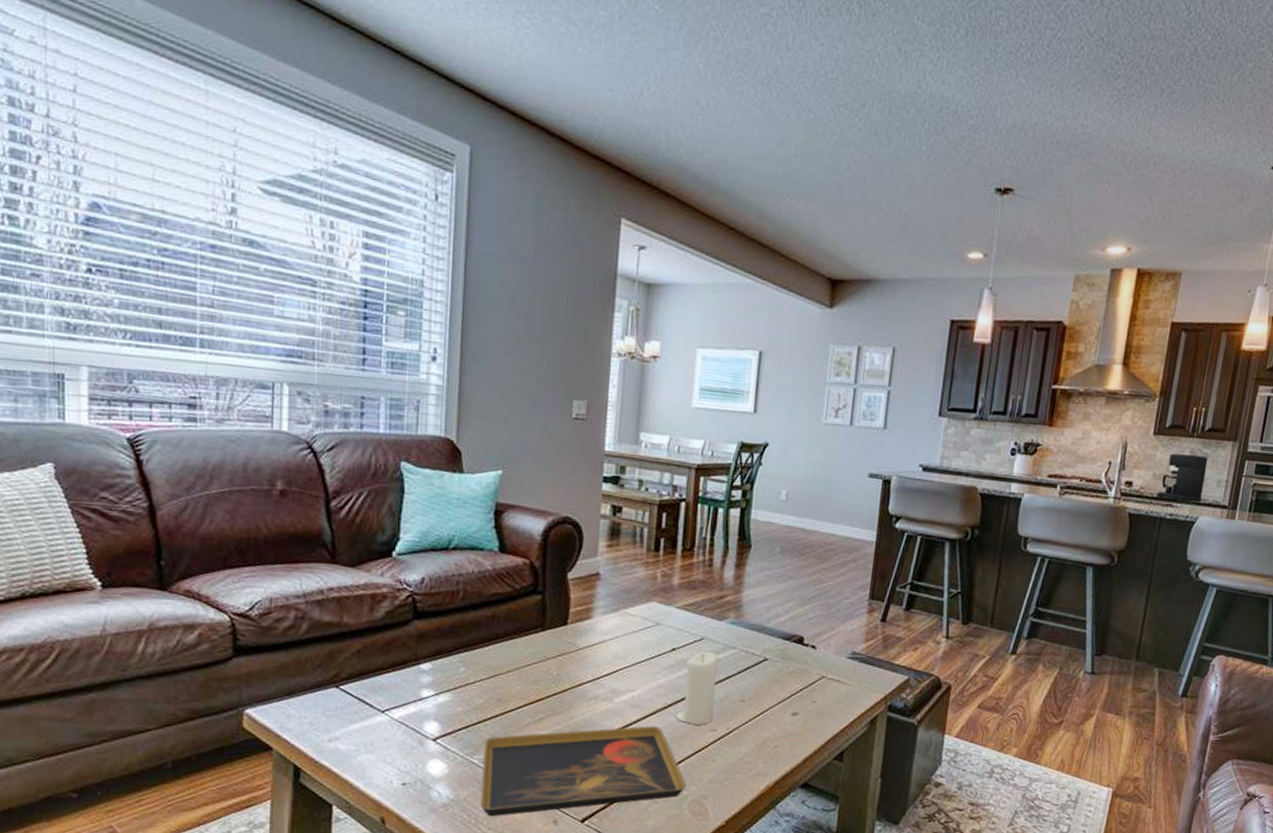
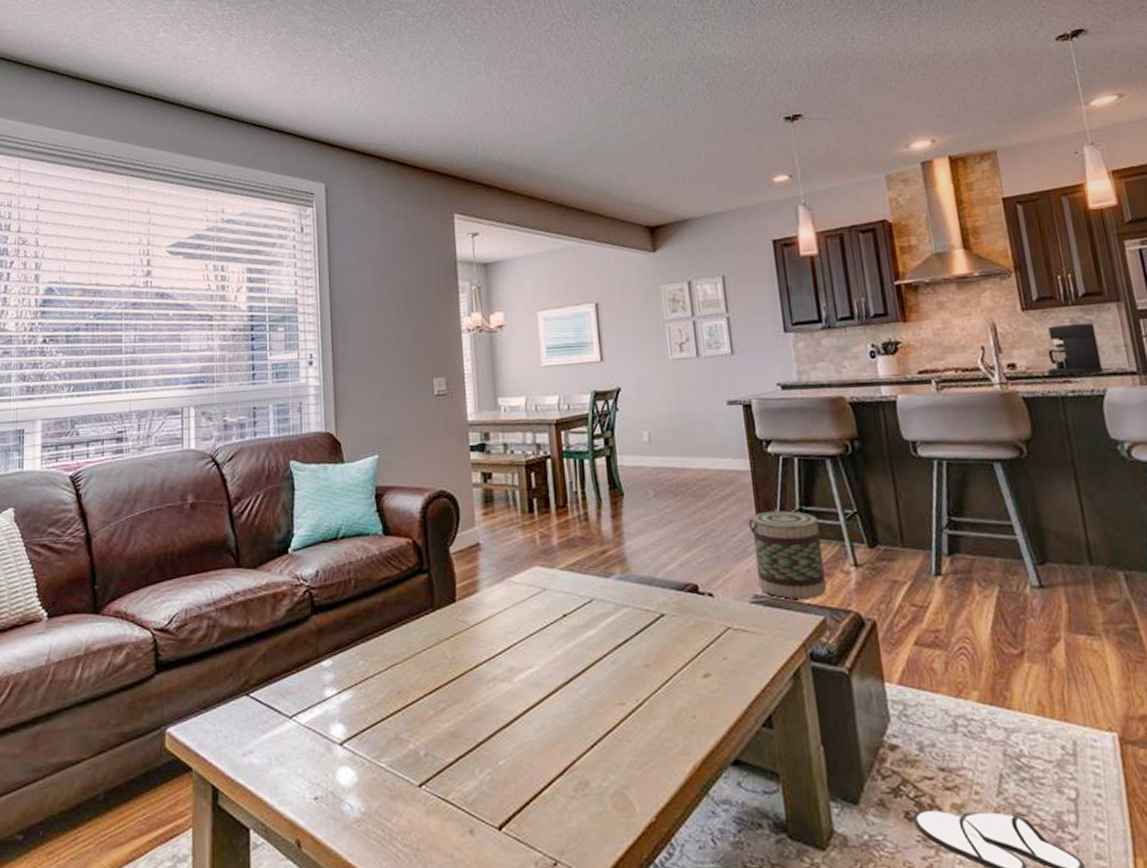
decorative tray: present [480,726,686,817] -> none [389,706,604,831]
candle: present [676,651,720,725] -> none [579,613,619,700]
basket: none [858,580,928,661] -> present [748,509,826,600]

